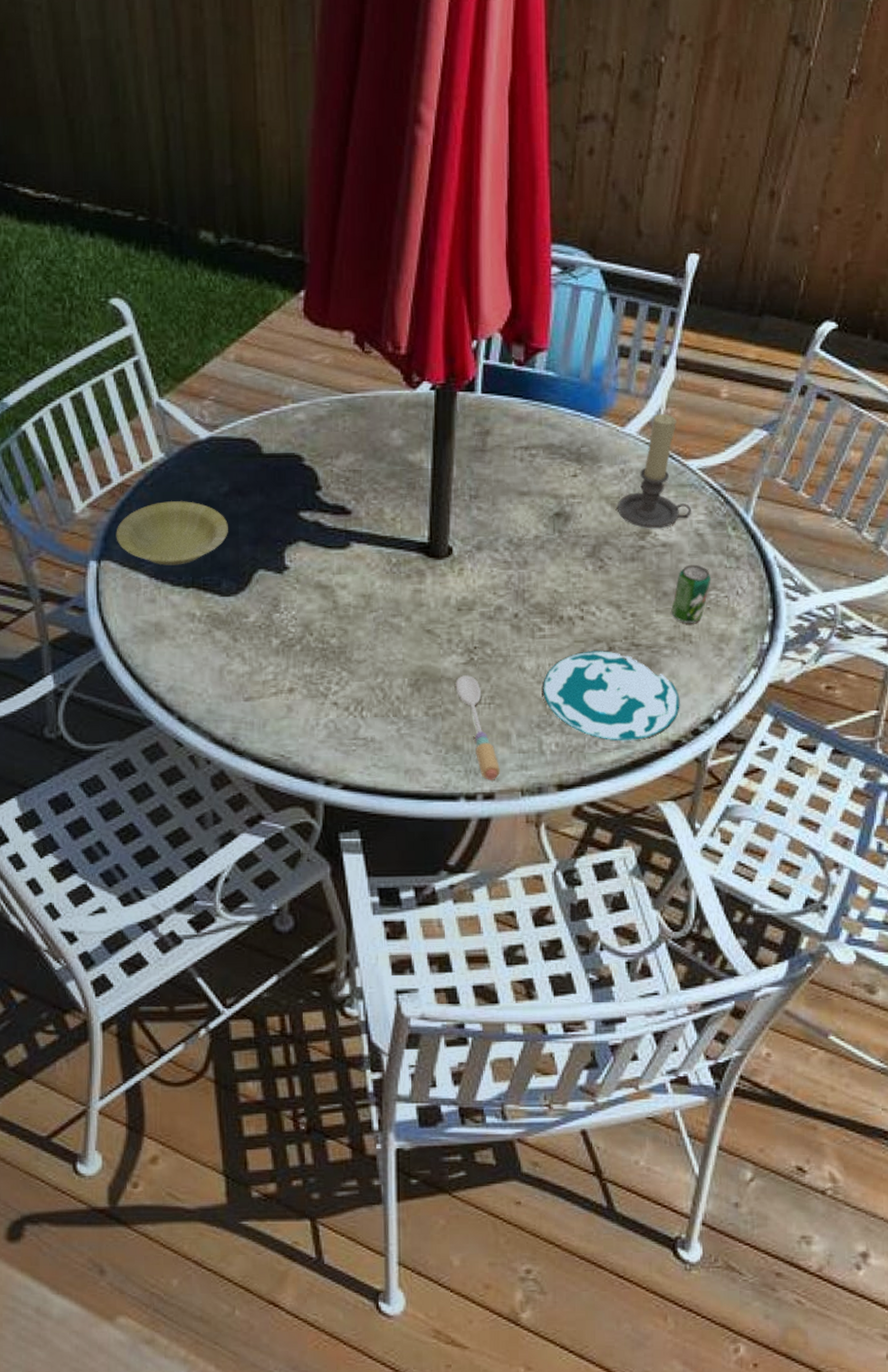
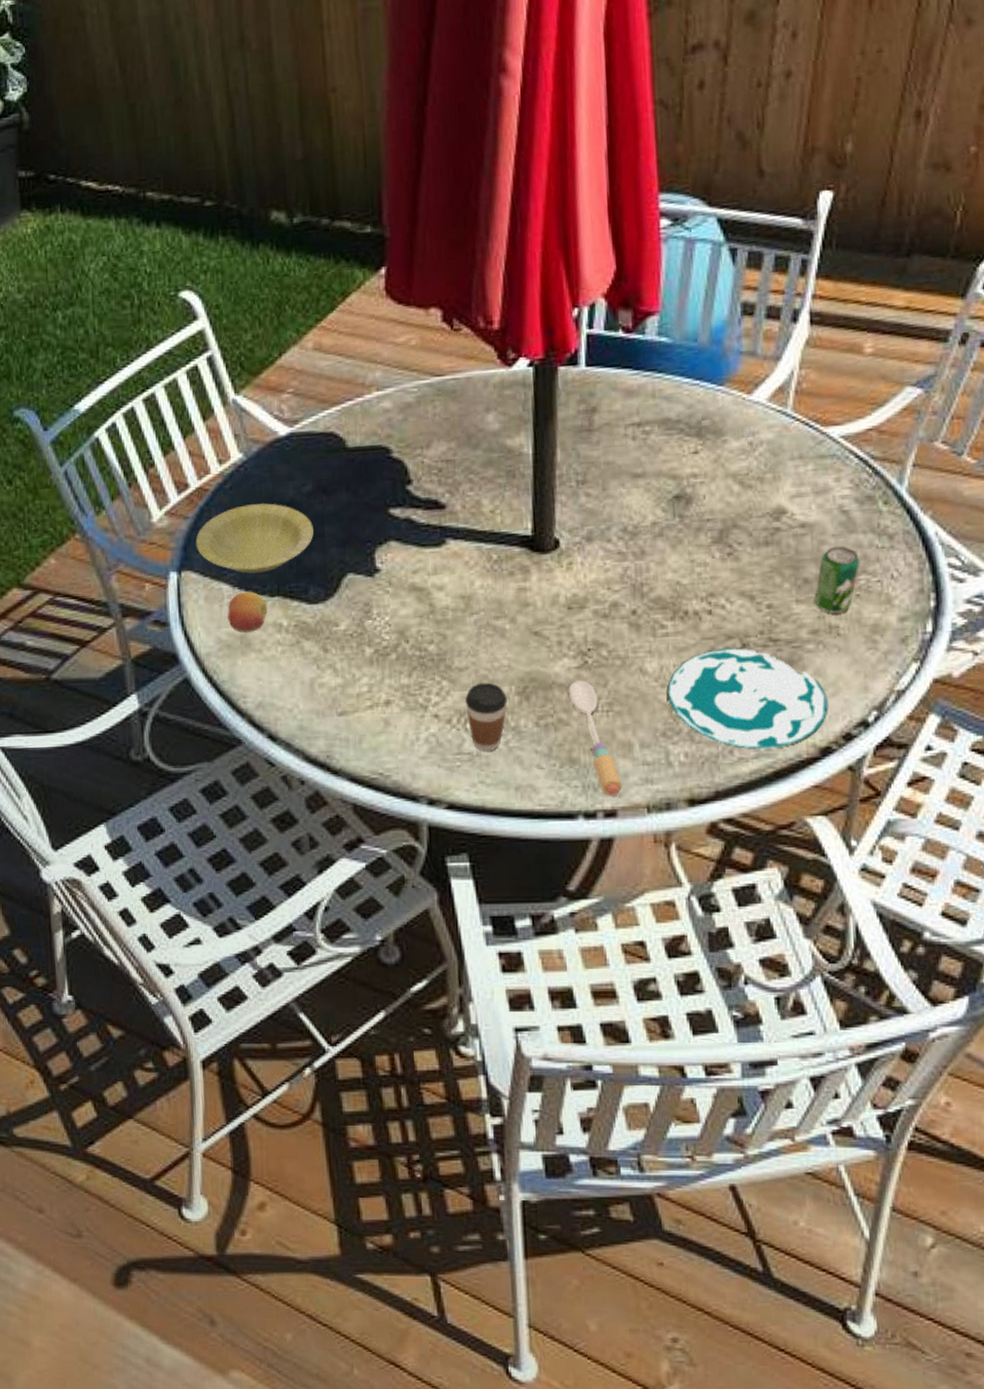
fruit: none [144,582,182,620] -> present [228,591,267,633]
coffee cup: none [362,674,401,738] -> present [465,682,508,752]
candle holder: present [617,414,691,529] -> none [746,376,834,508]

